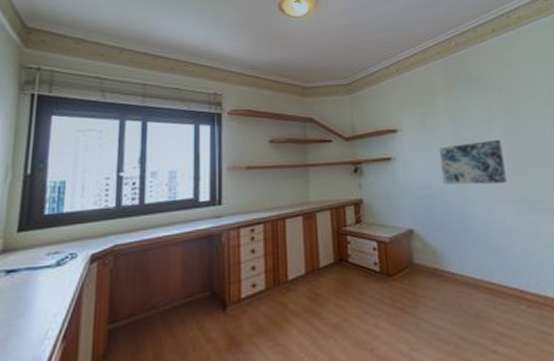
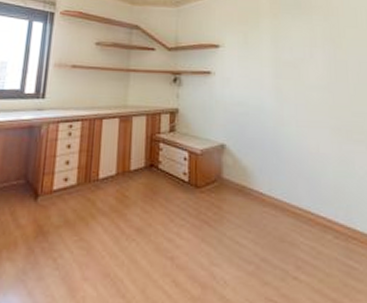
wall art: present [439,140,507,185] -> none [259,65,324,110]

